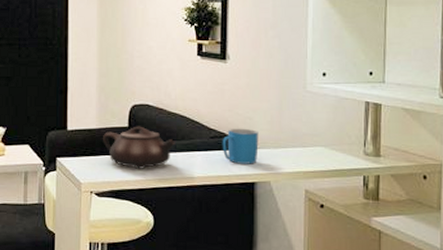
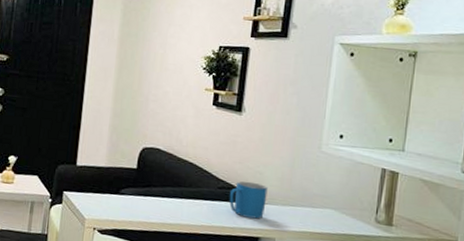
teapot: present [103,126,175,169] -> none [110,168,182,212]

